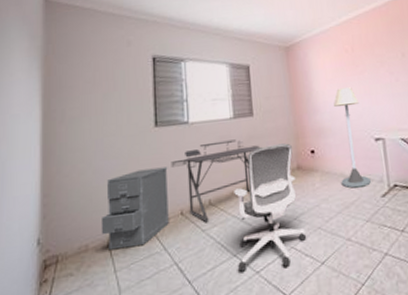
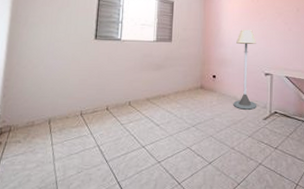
filing cabinet: present [100,166,169,251] -> none [45,71,101,129]
desk: present [171,139,262,222] -> none [103,57,175,118]
office chair: present [234,143,307,272] -> none [145,66,201,161]

